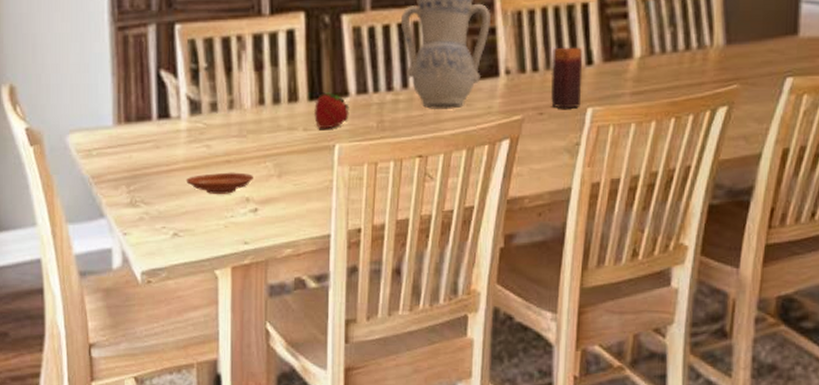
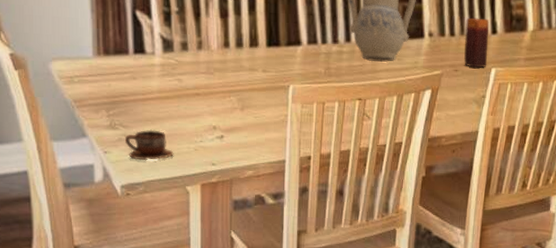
cup: none [146,205,201,242] -> present [124,129,174,161]
plate: present [186,172,253,194] -> none [160,103,219,122]
fruit: present [314,92,349,129] -> none [272,40,302,72]

